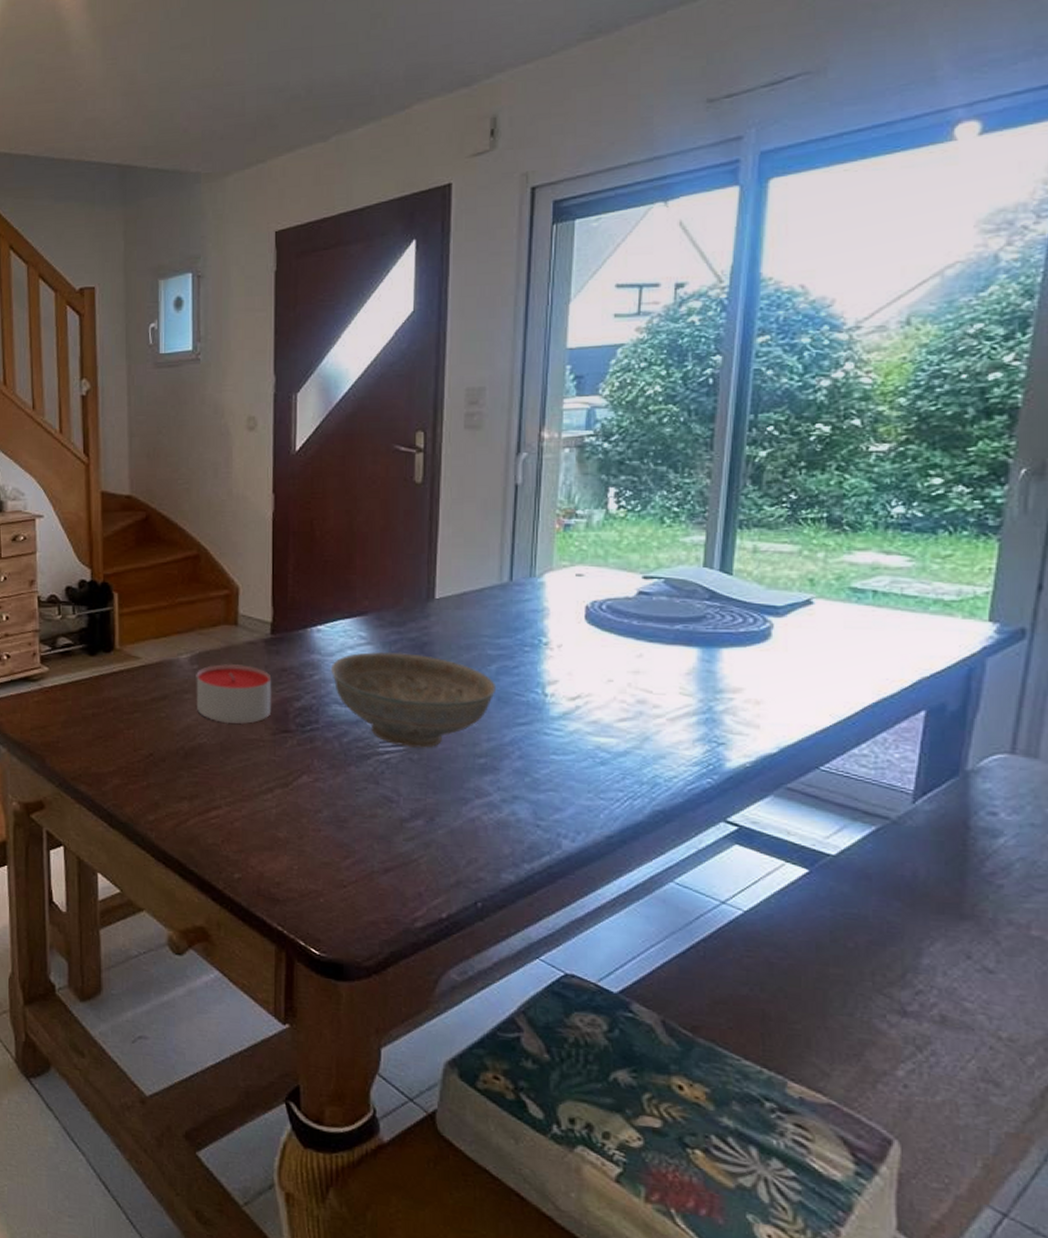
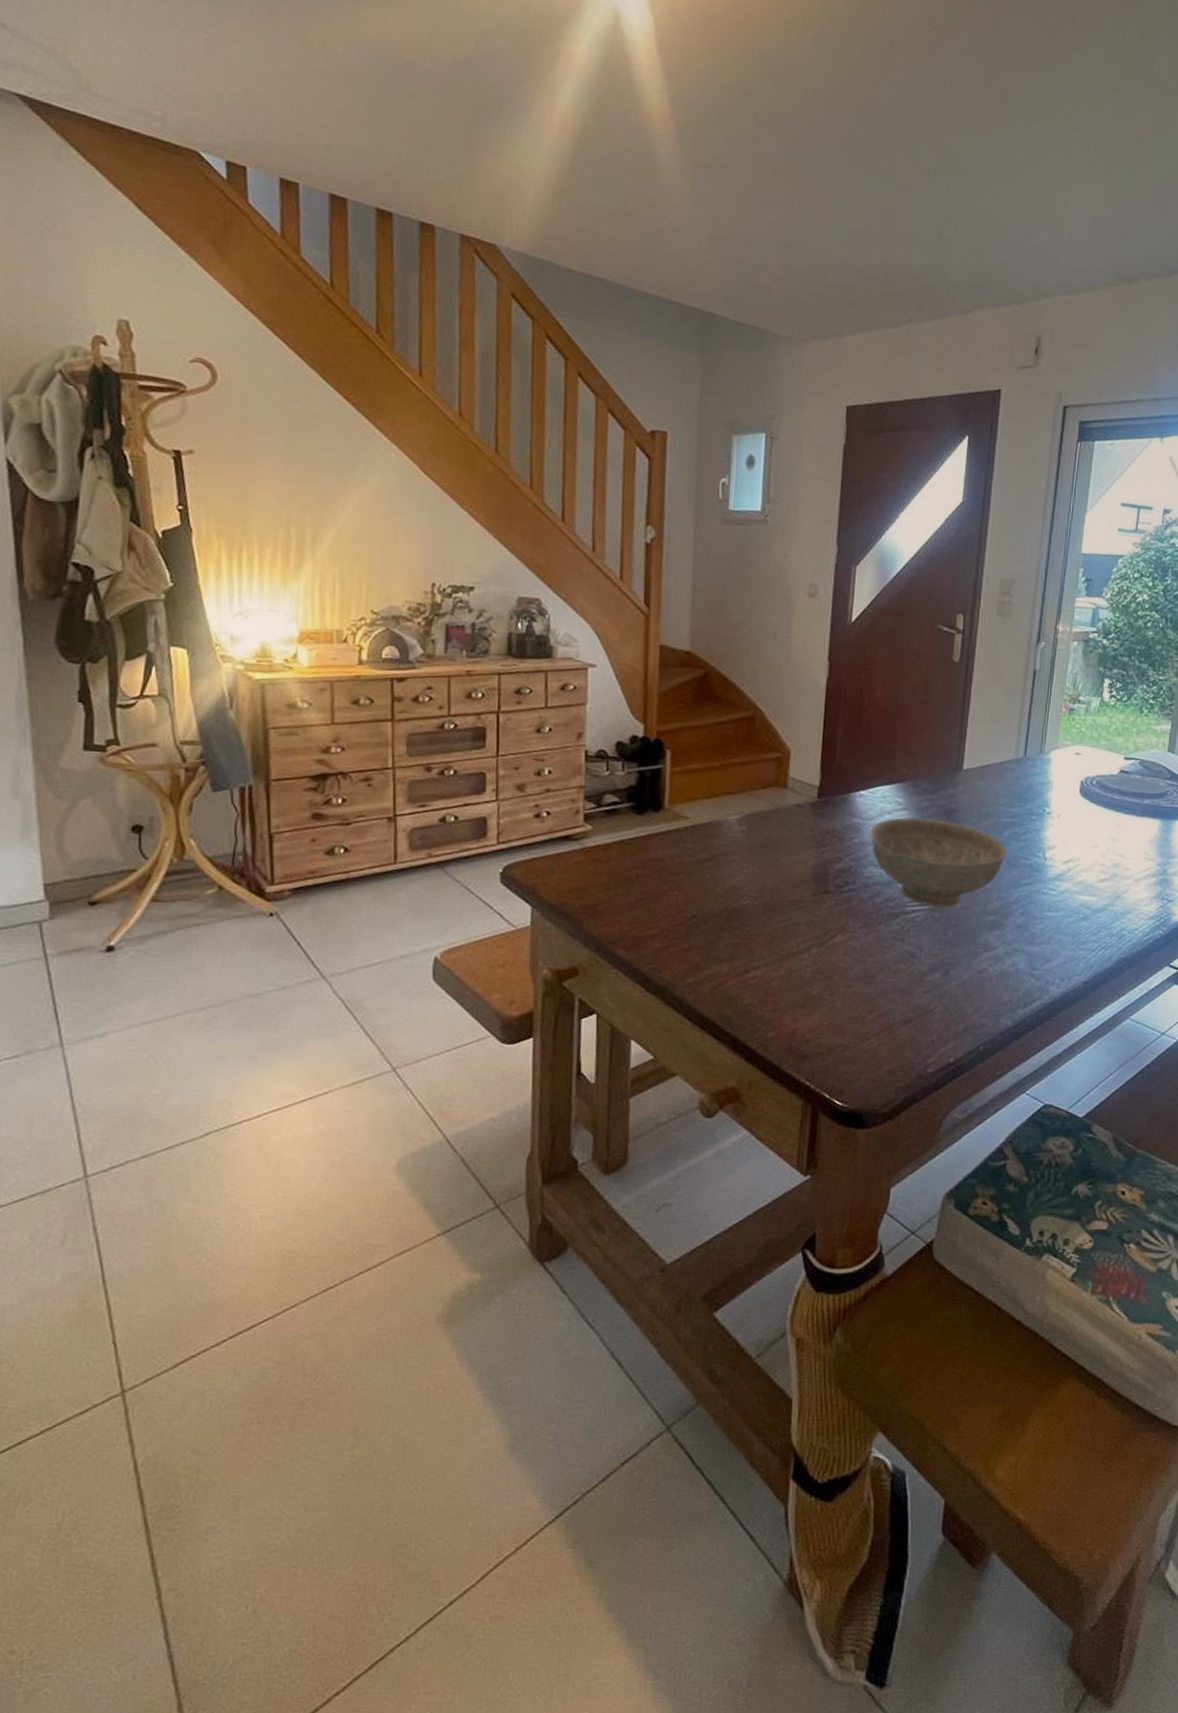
candle: present [196,663,272,724] -> none [742,825,816,885]

